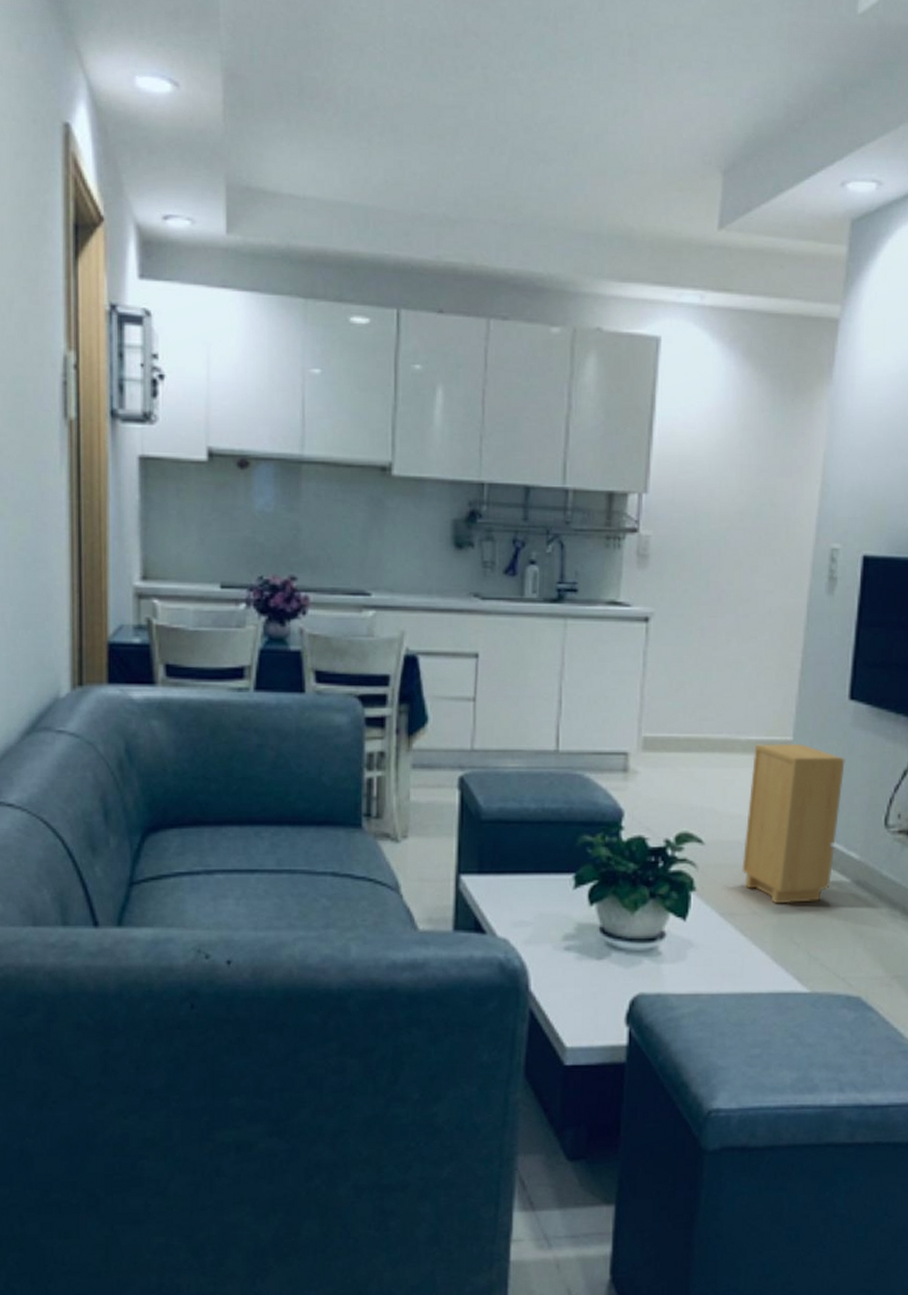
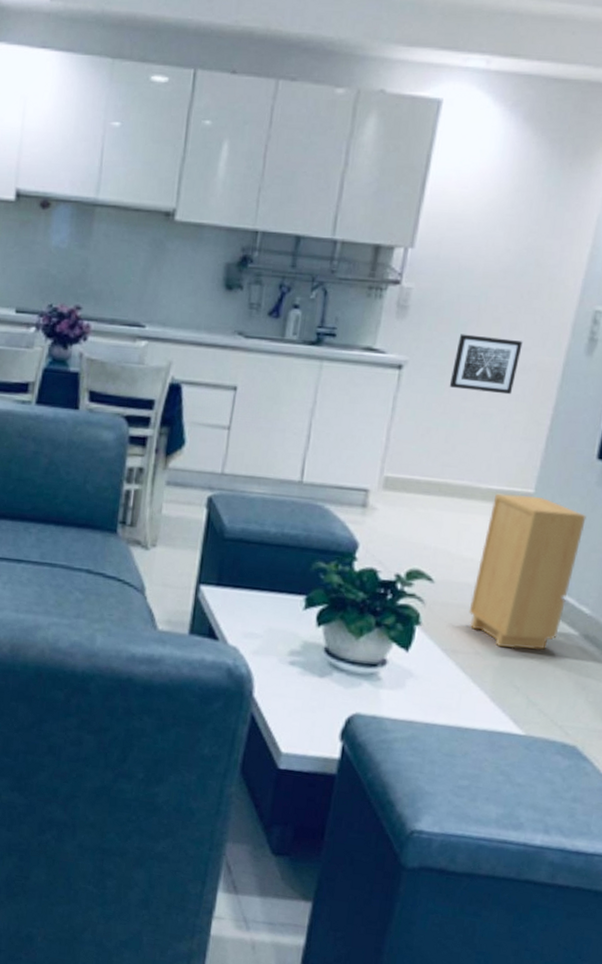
wall art: none [698,580,766,641] -> present [449,334,523,395]

